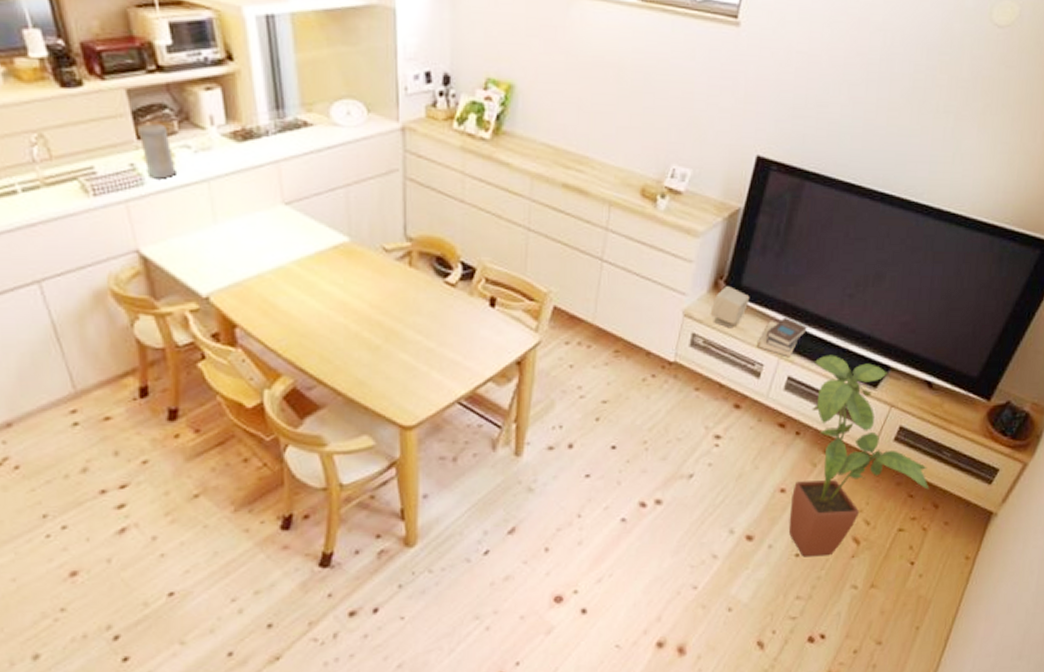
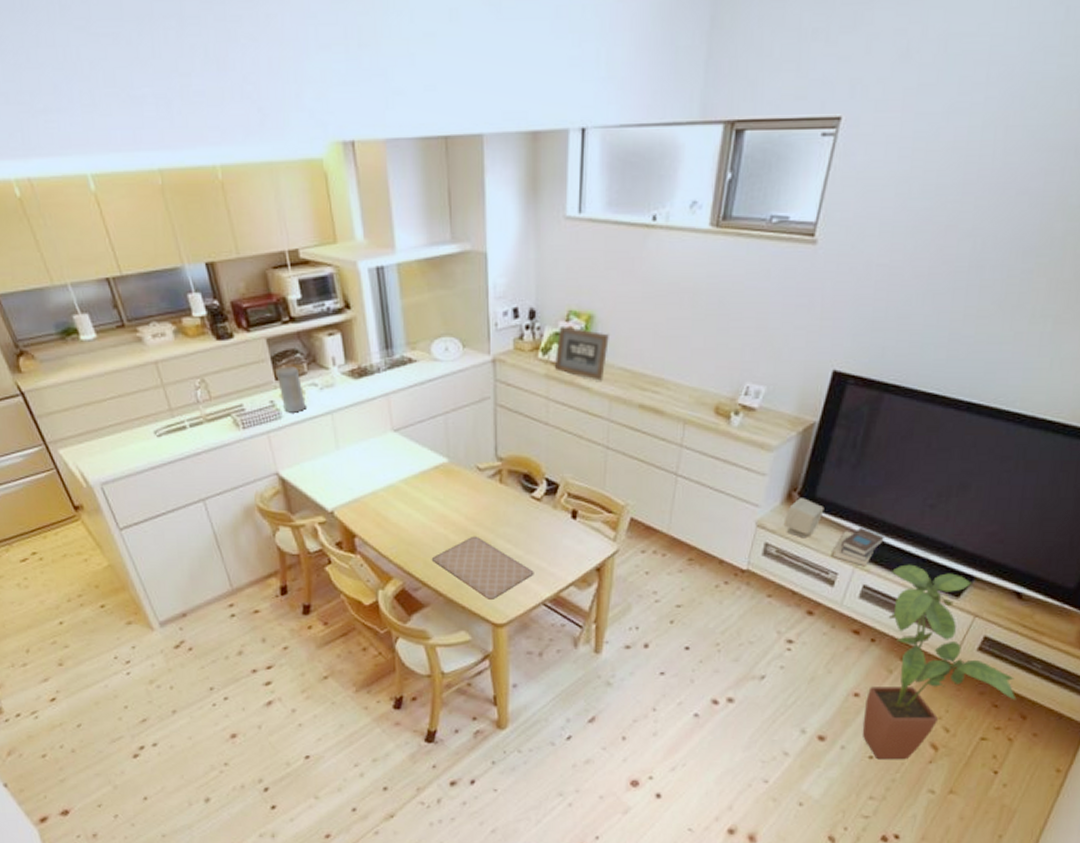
placemat: none [330,326,448,398] -> present [432,536,534,599]
picture frame: none [472,94,530,156] -> present [555,325,609,381]

